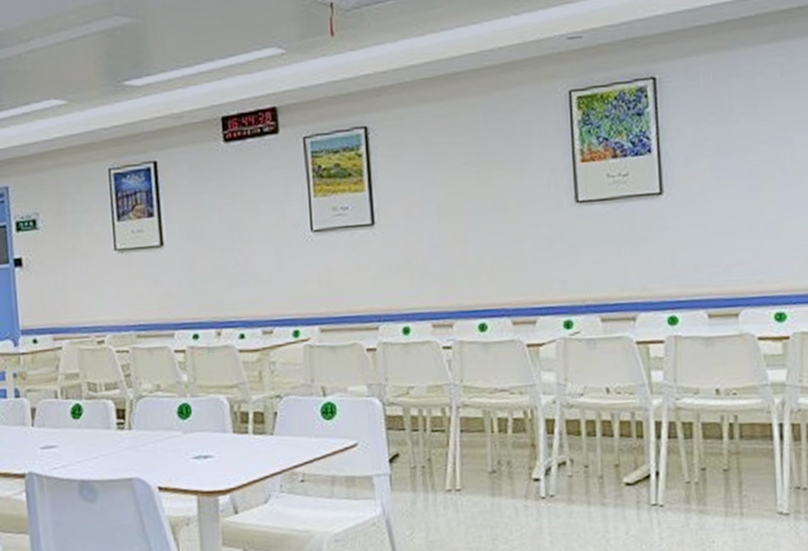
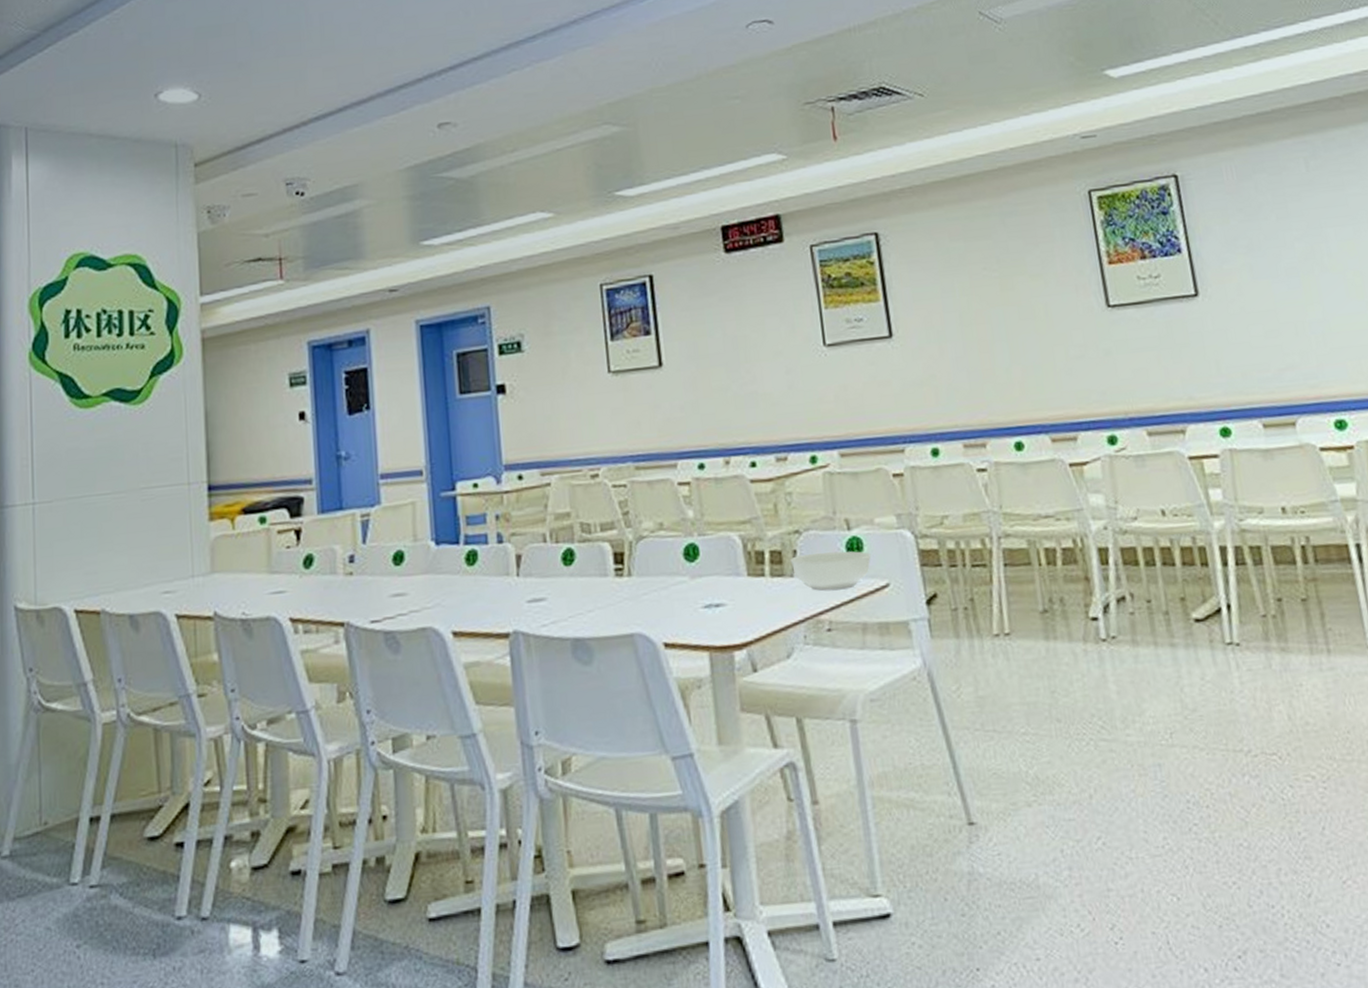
bowl: none [271,414,343,448] -> present [790,551,872,592]

